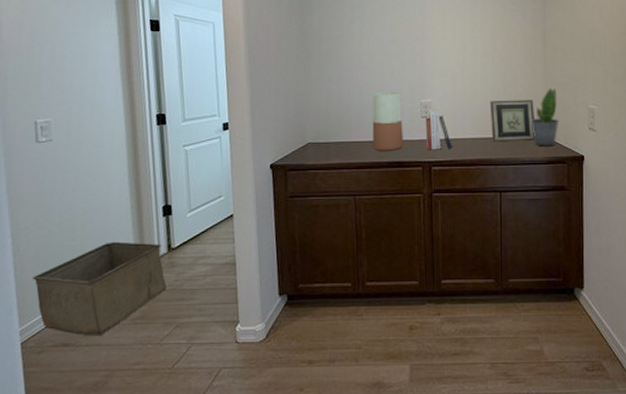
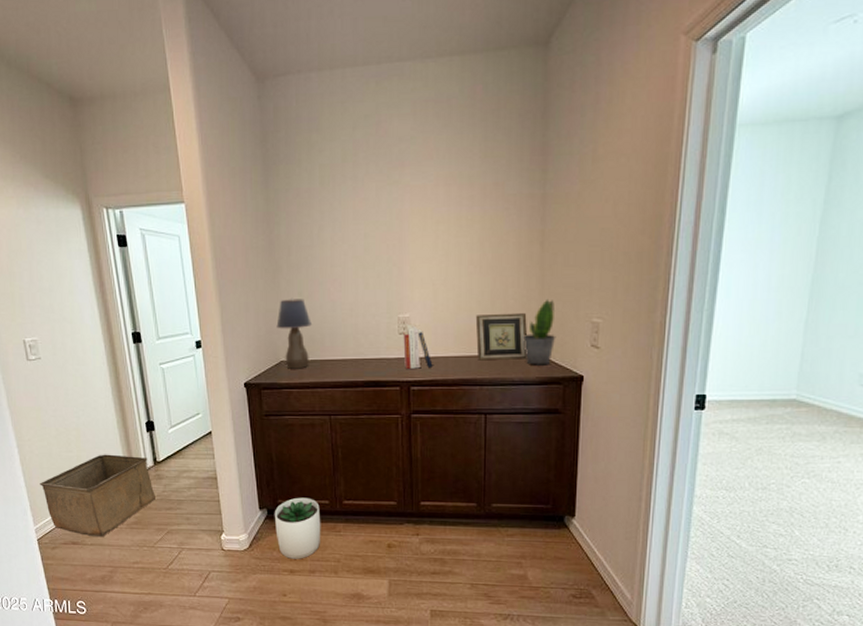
planter: none [294,281,343,348] -> present [274,497,321,559]
table lamp: none [305,82,341,151] -> present [276,297,313,369]
vase: present [372,92,404,151] -> none [346,307,381,370]

